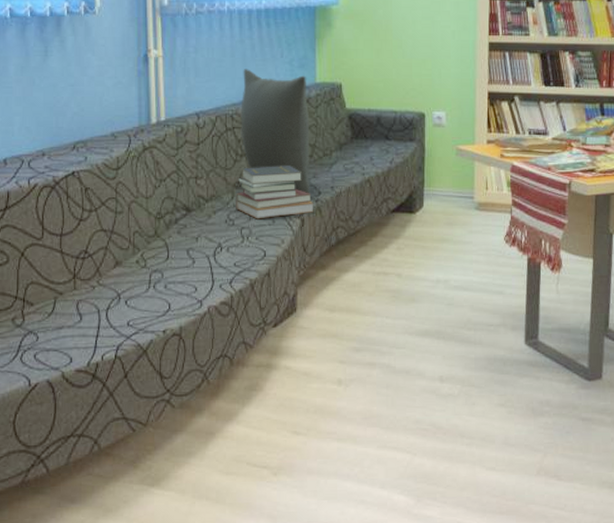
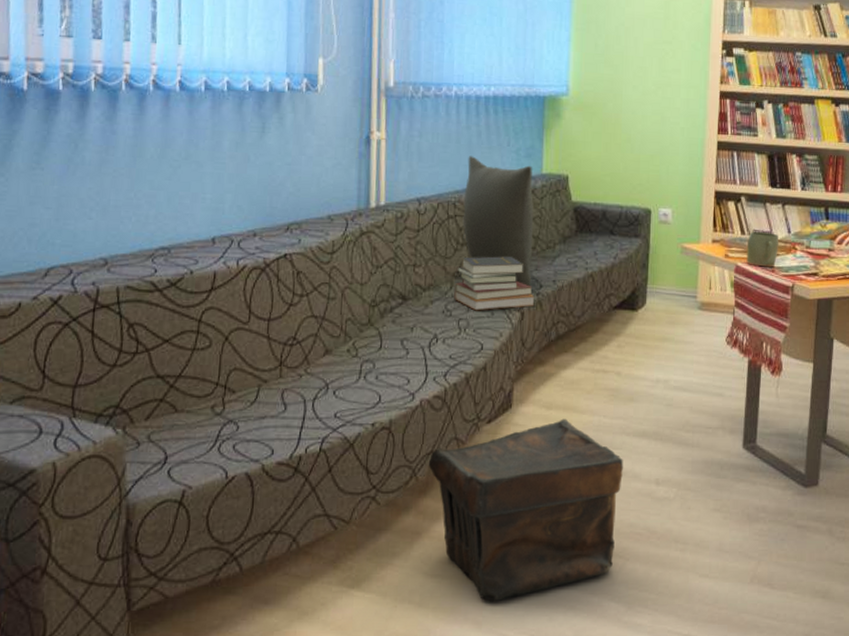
pouch: none [218,320,407,498] -> present [428,418,623,602]
mug: none [522,130,554,165] -> present [746,231,778,267]

